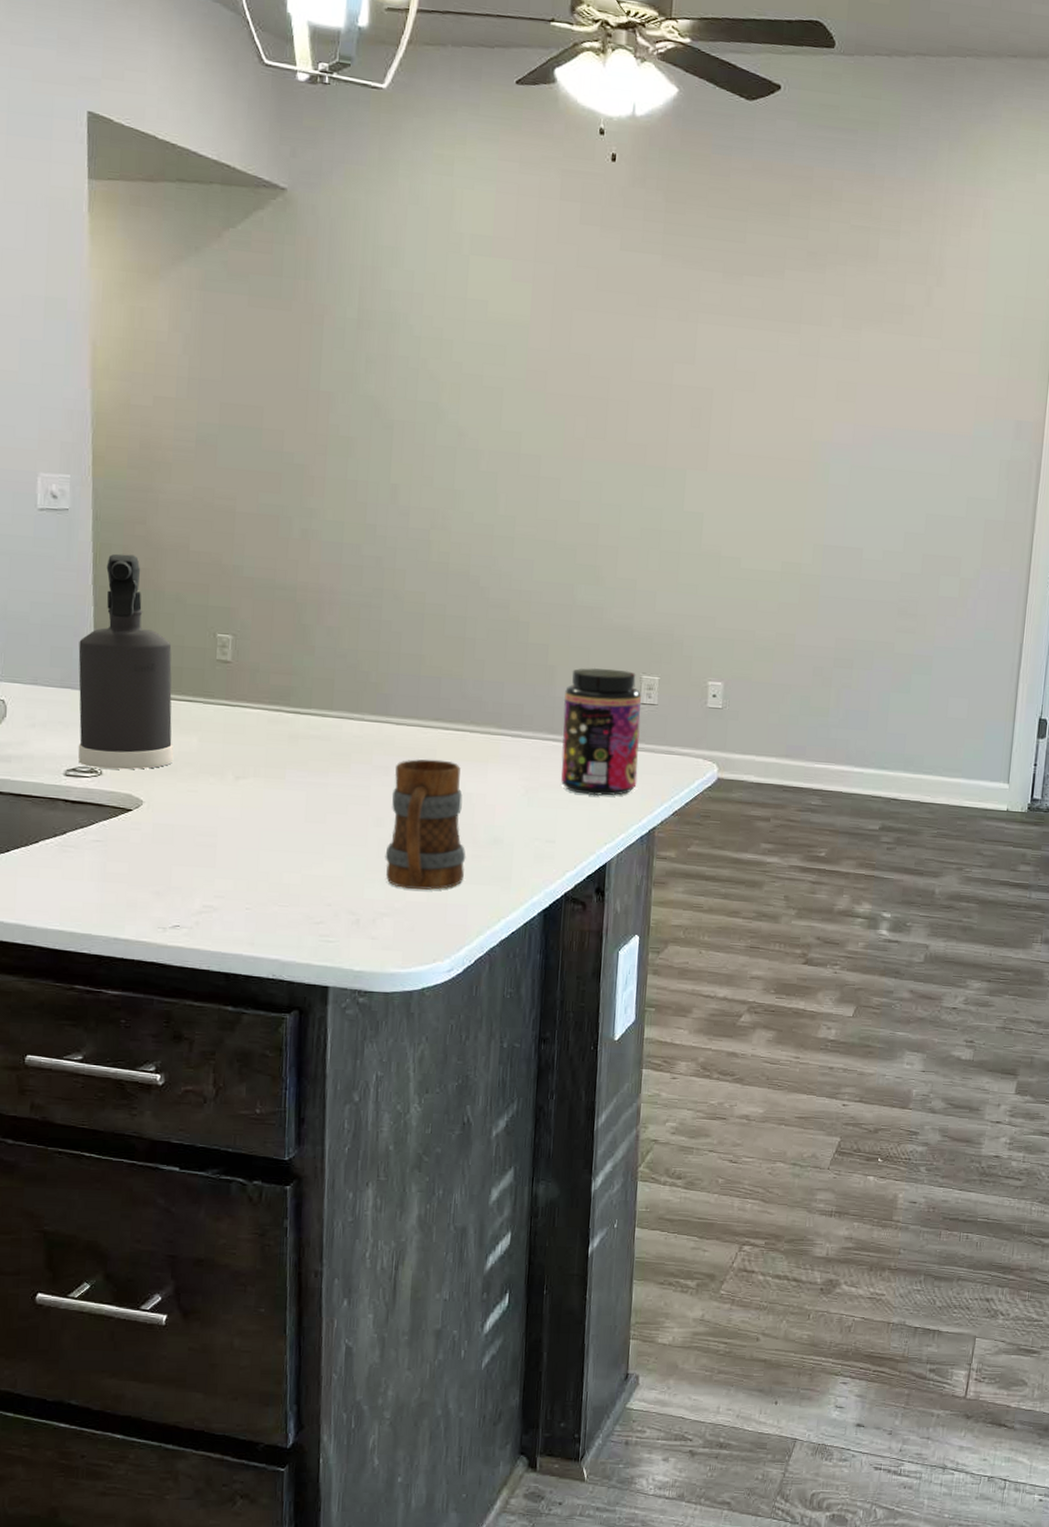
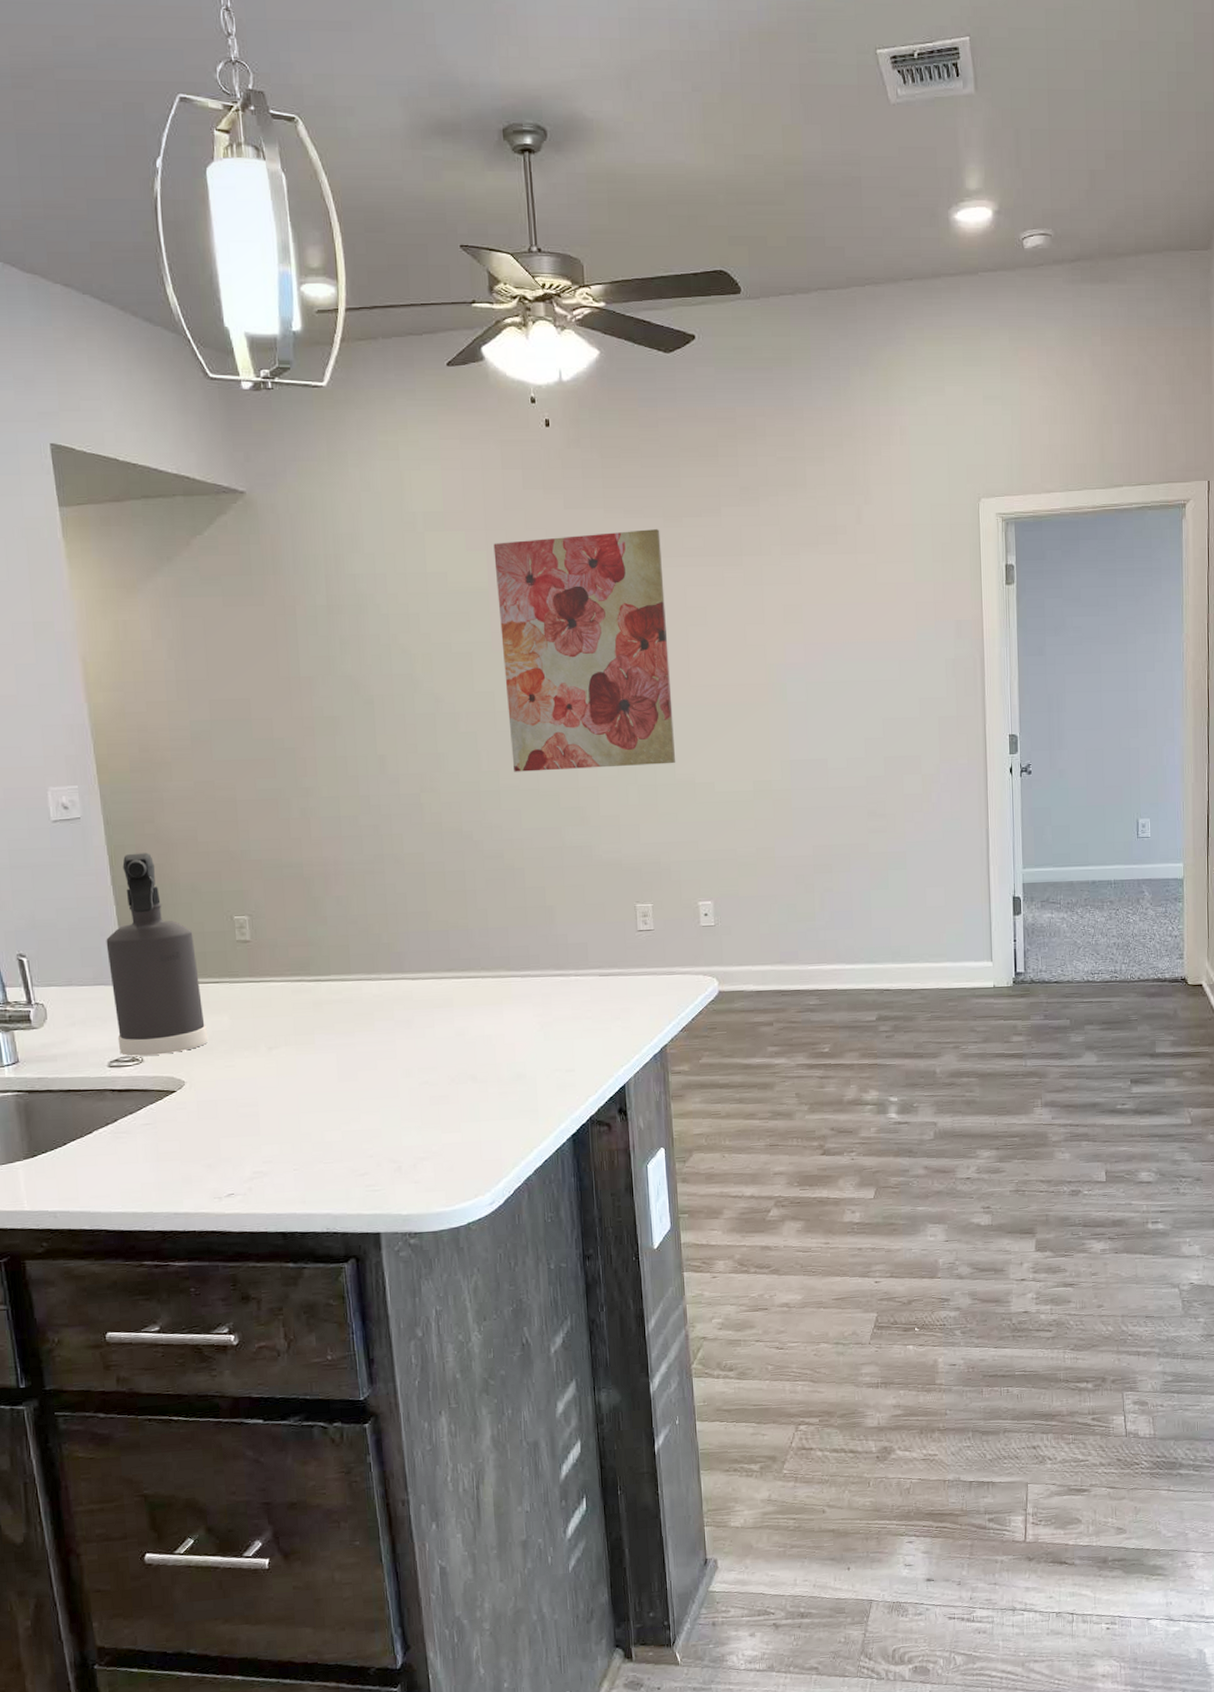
mug: present [385,759,466,890] -> none [416,1007,493,1132]
wall art: none [531,277,718,533] -> present [493,529,676,772]
jar: present [561,667,642,796] -> none [565,902,644,1023]

